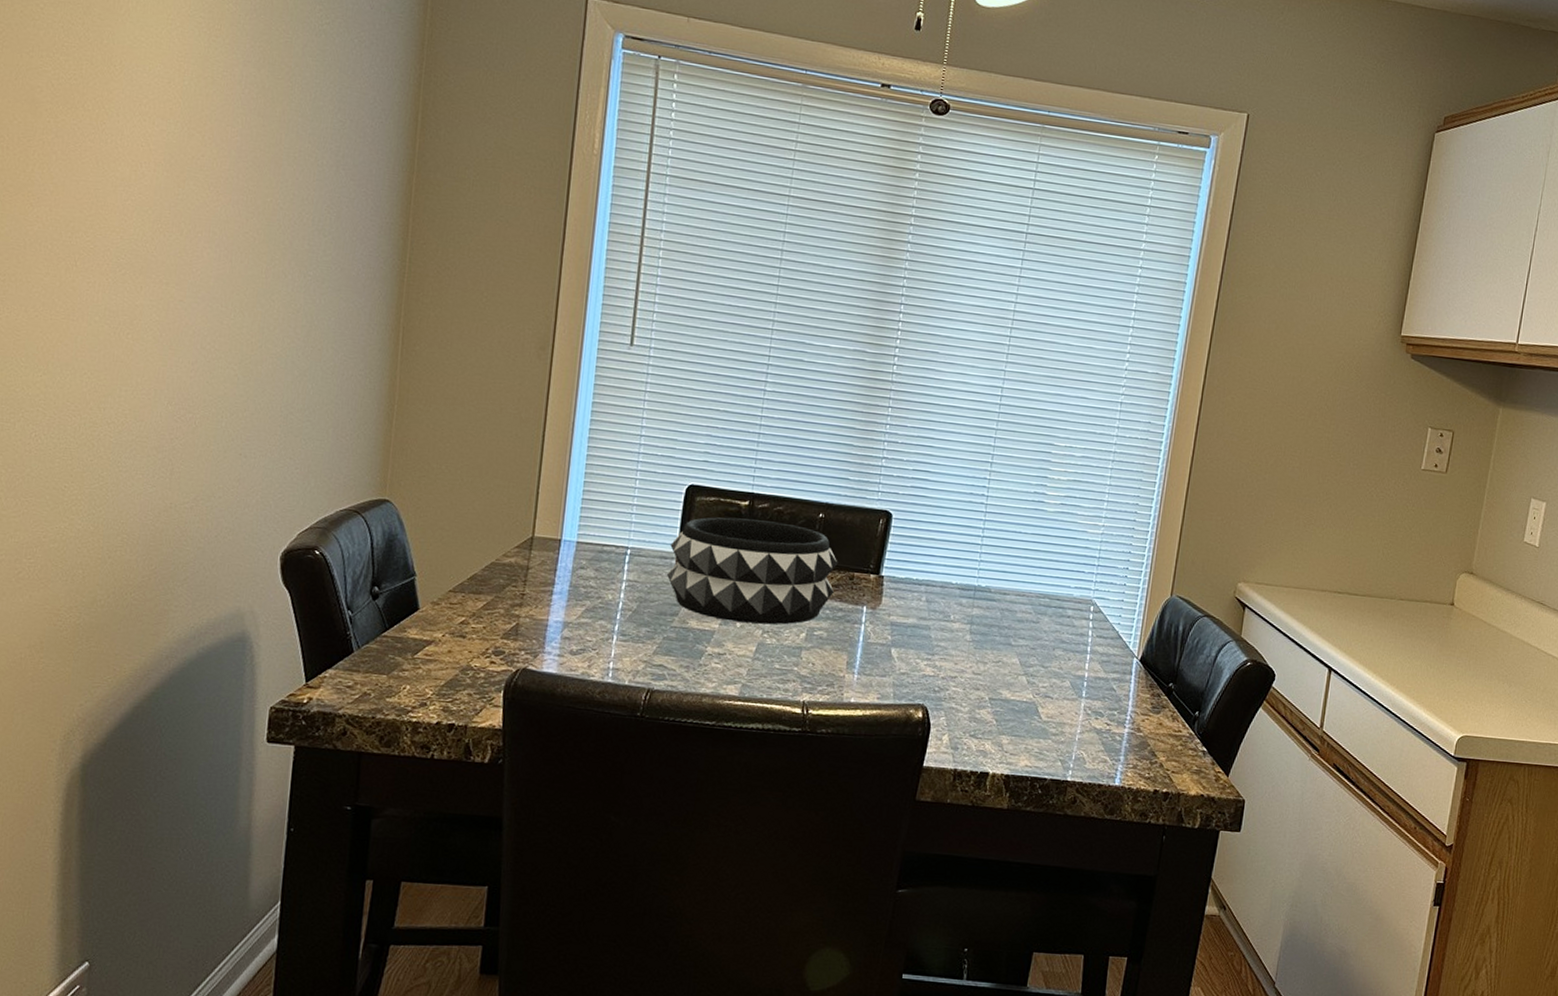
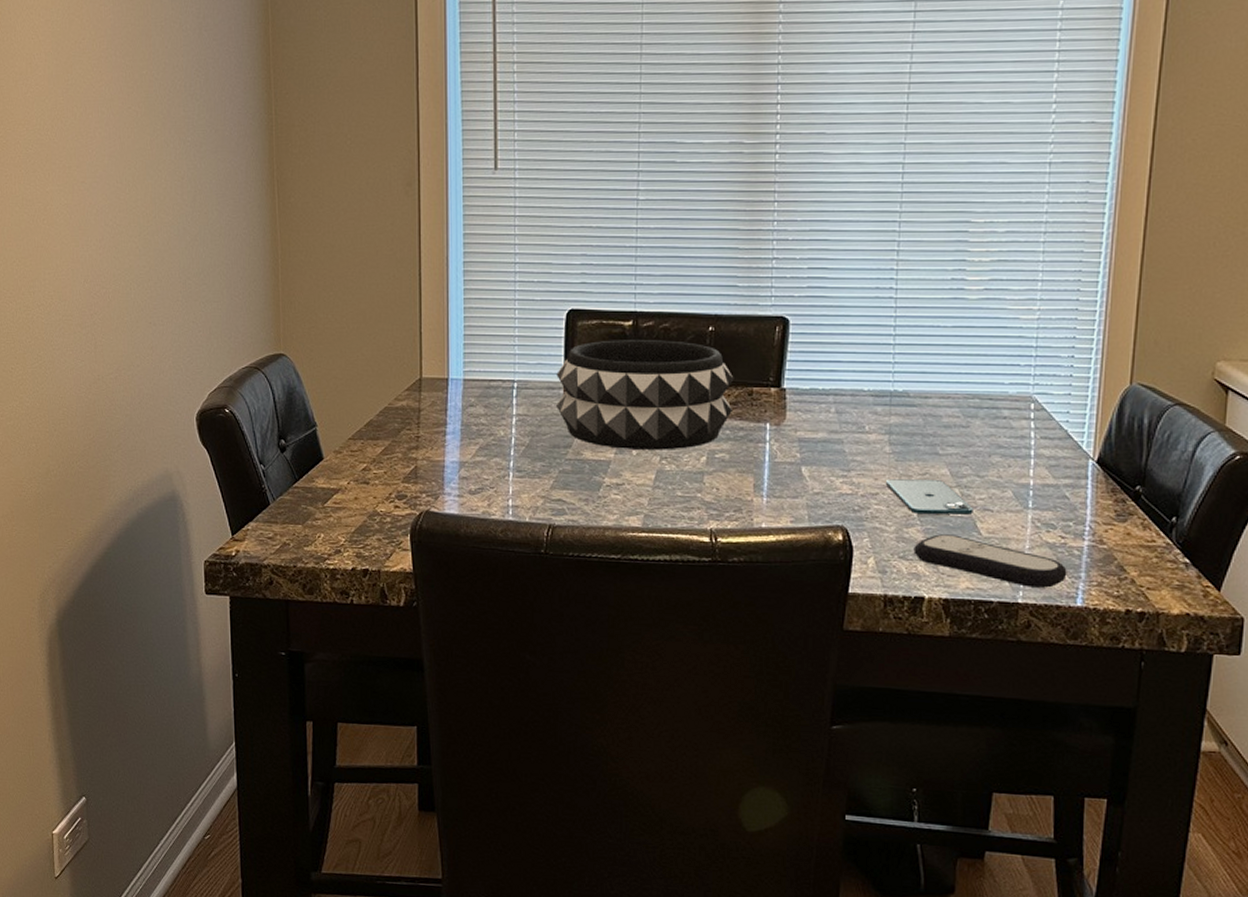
smartphone: none [964,664,1037,700] -> present [886,478,973,515]
remote control: none [983,716,1110,768] -> present [913,534,1067,588]

